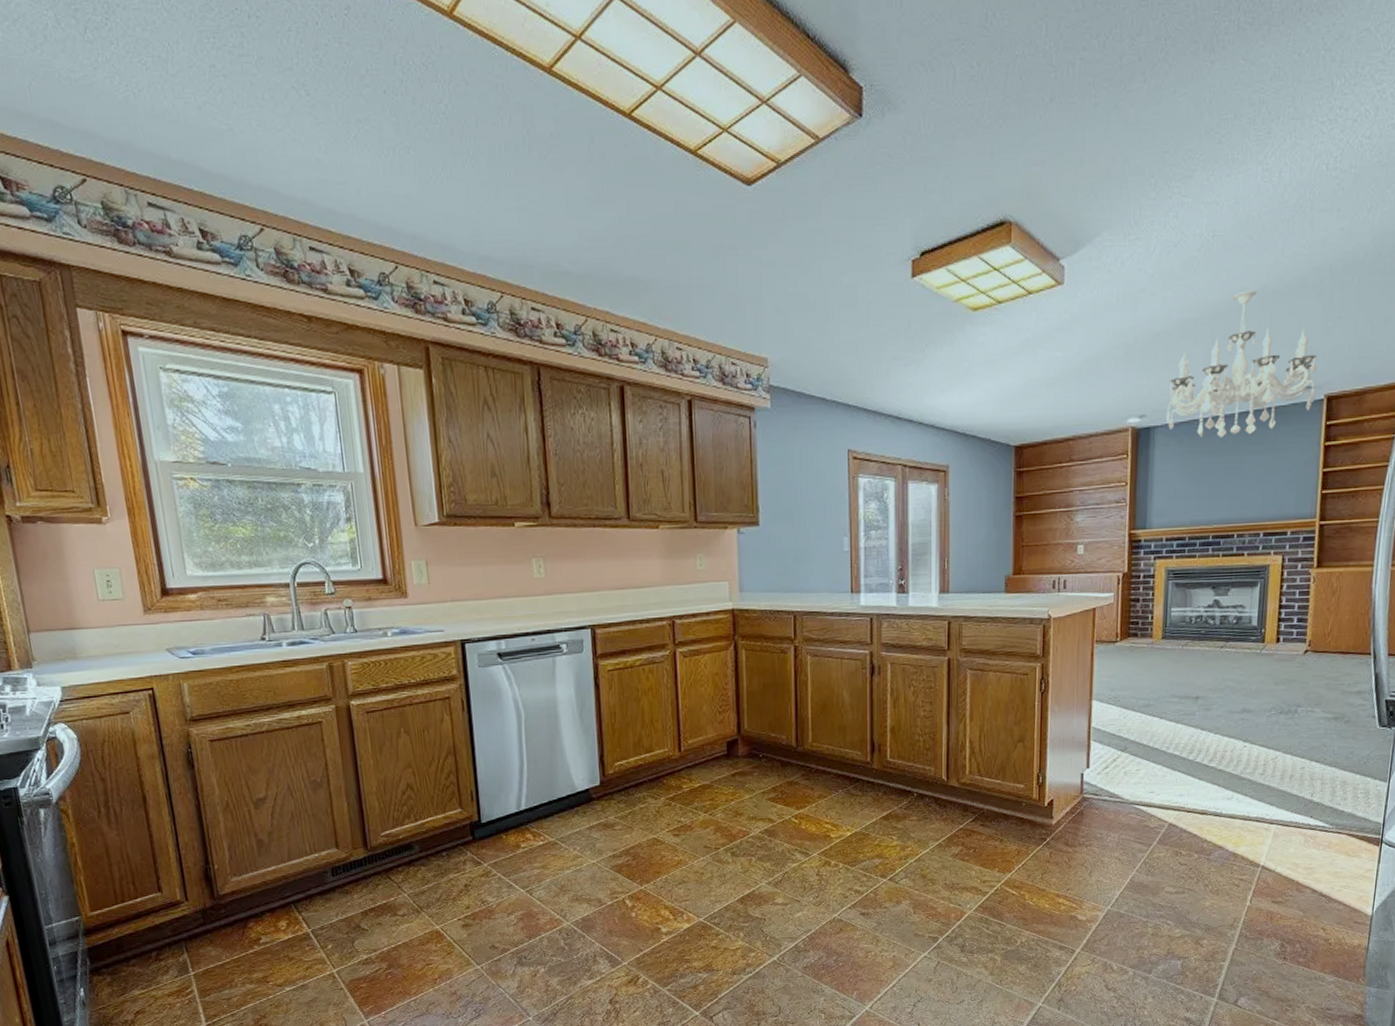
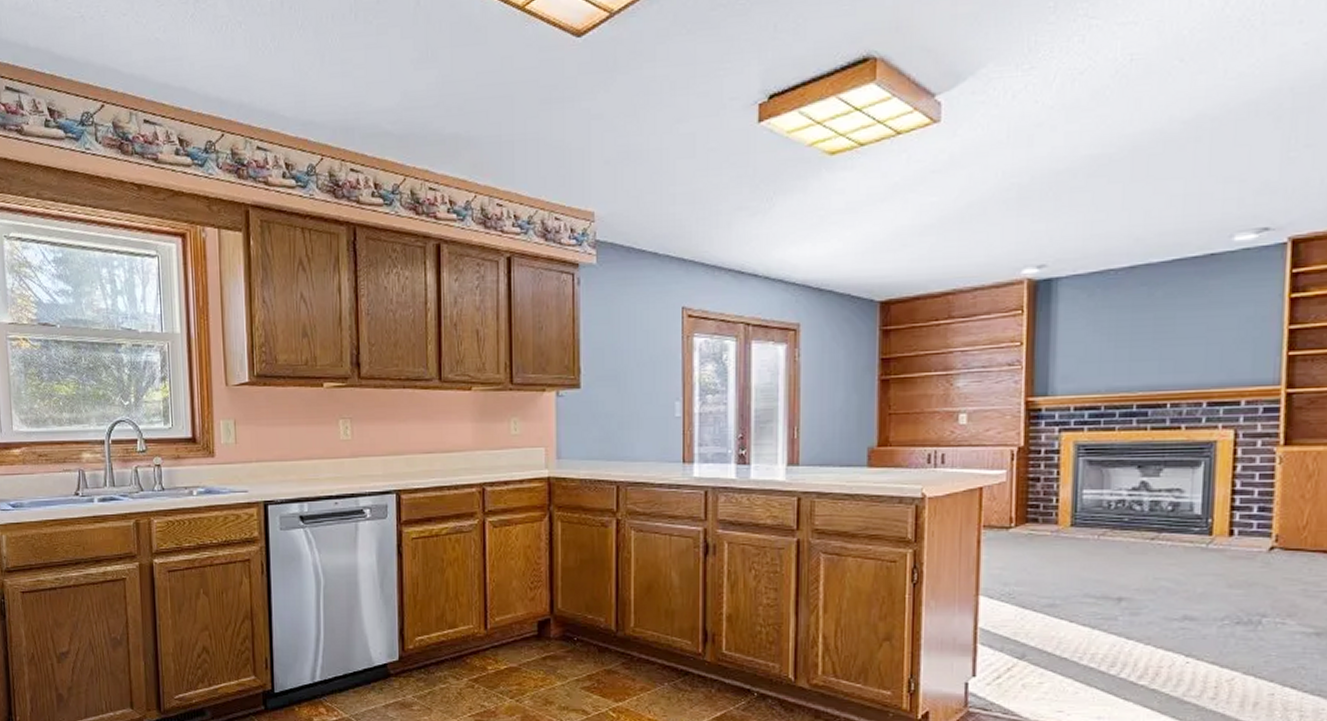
chandelier: present [1165,290,1317,439] -> none [1071,118,1277,291]

